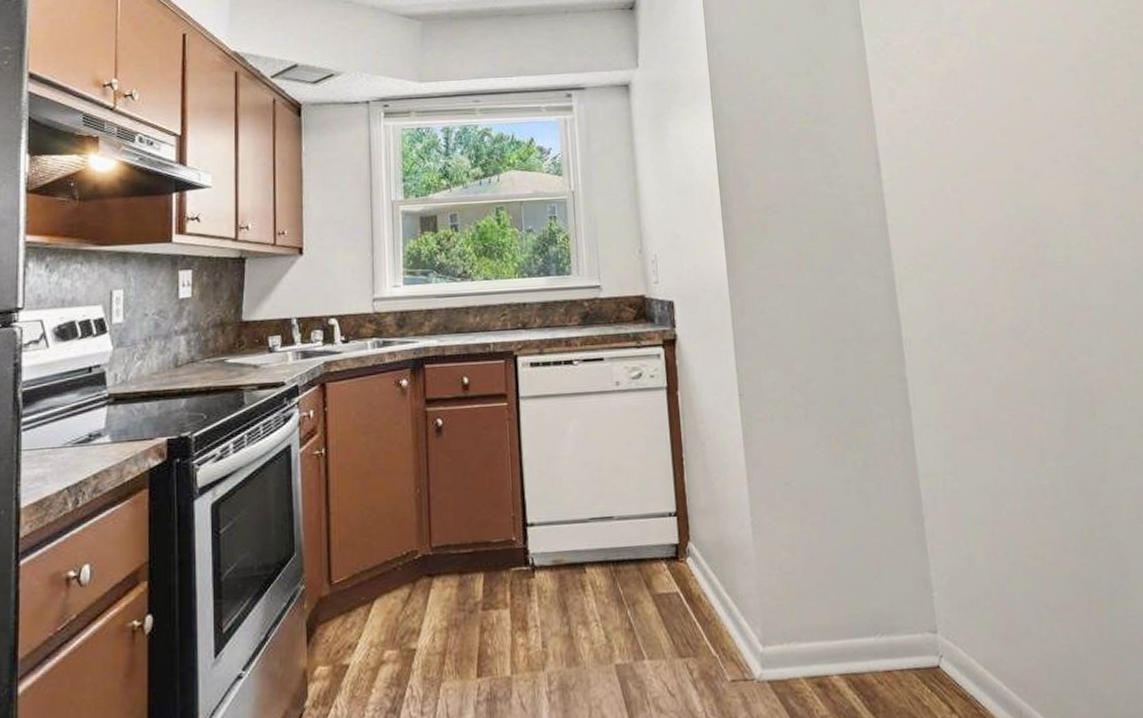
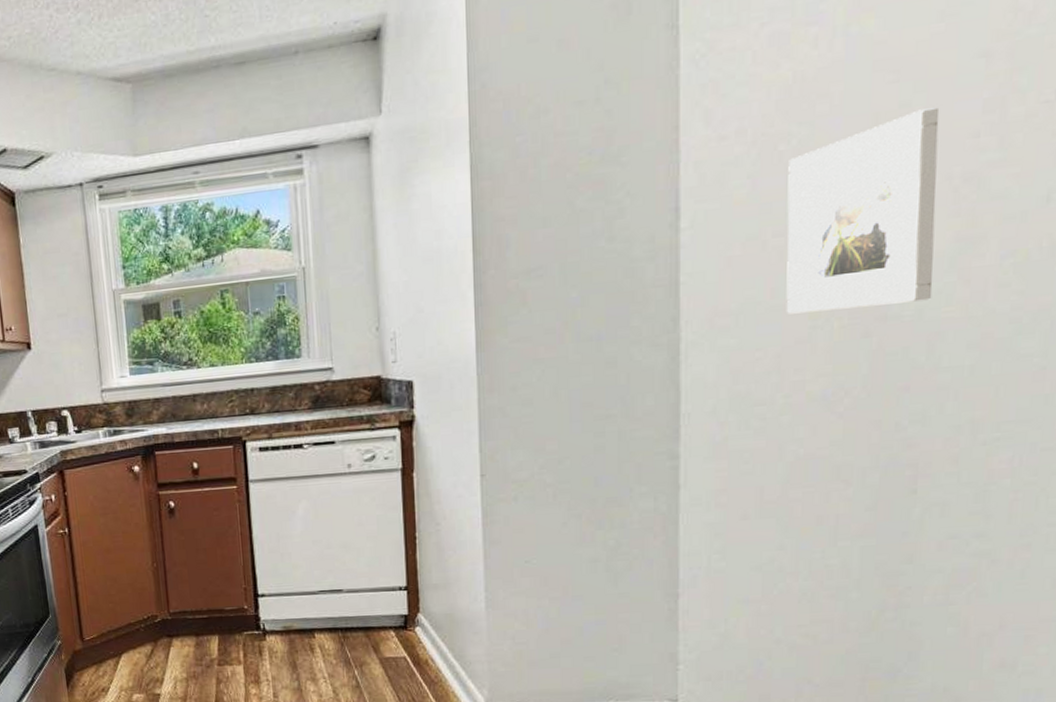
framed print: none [954,103,1075,256] -> present [786,107,940,314]

